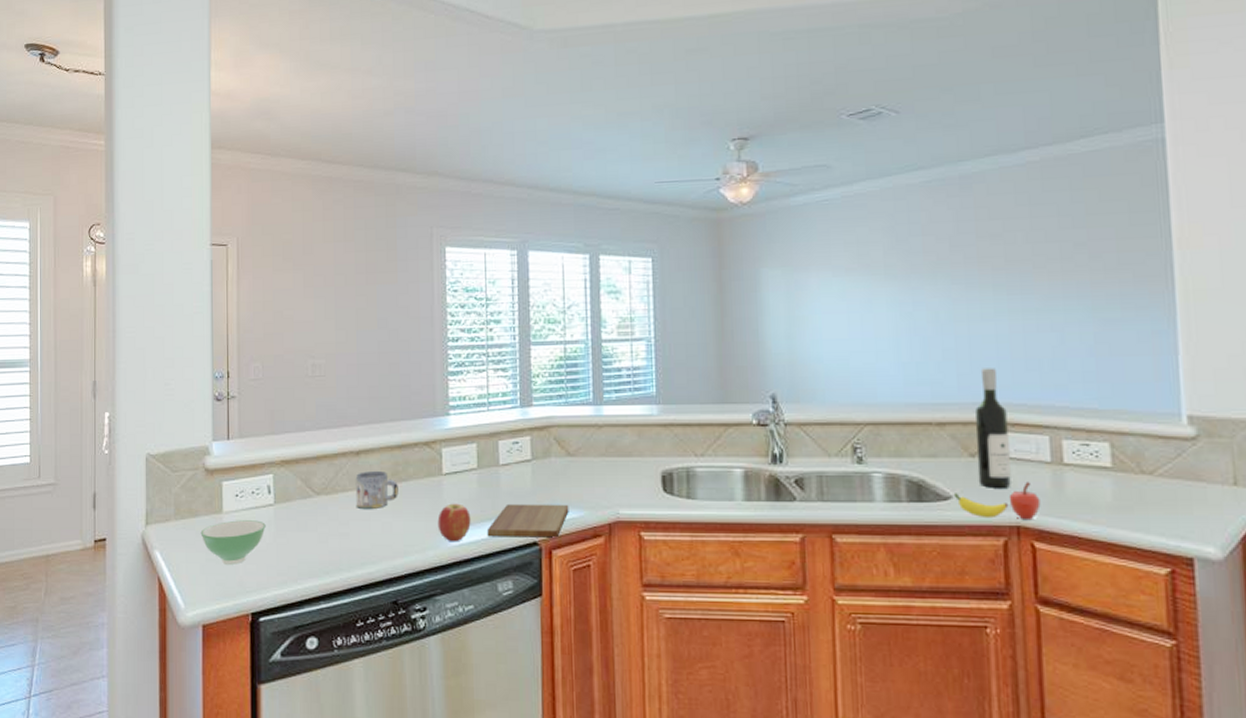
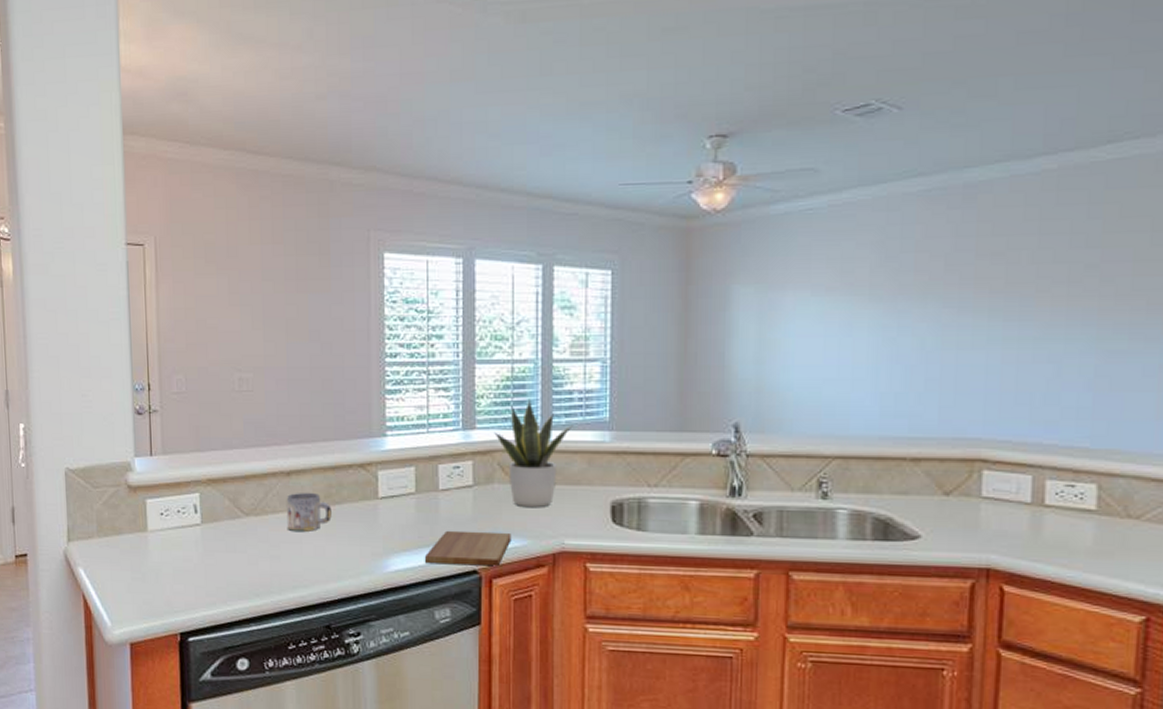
bowl: present [200,520,266,565] -> none [125,539,193,584]
fruit: present [437,503,471,541] -> none [372,528,408,567]
potted plant: none [550,377,623,480] -> present [494,399,573,508]
fruit: present [953,482,1041,521] -> none [922,523,1015,563]
bottle: present [974,368,1011,488] -> none [950,401,989,529]

